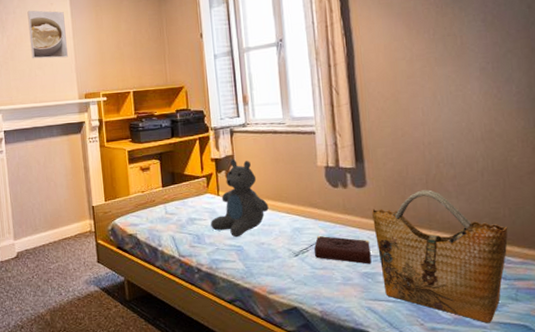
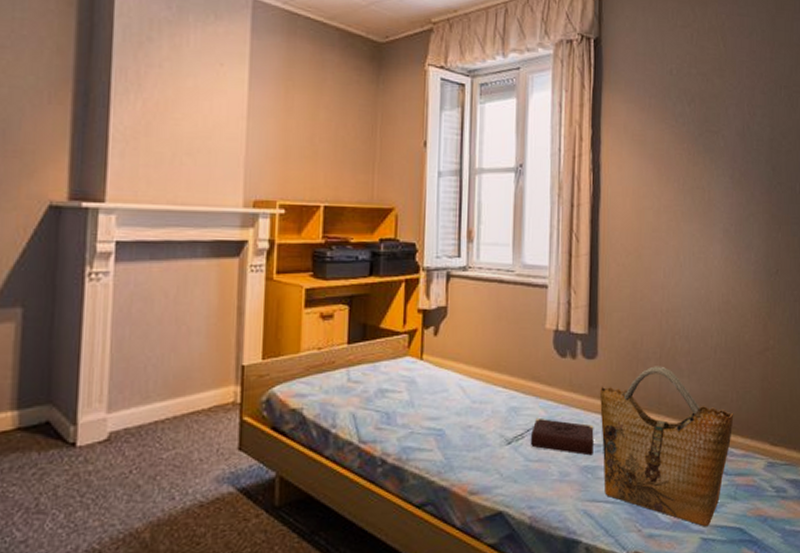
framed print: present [27,10,68,59] -> none [178,67,238,145]
teddy bear: present [211,158,269,238] -> none [407,311,483,418]

